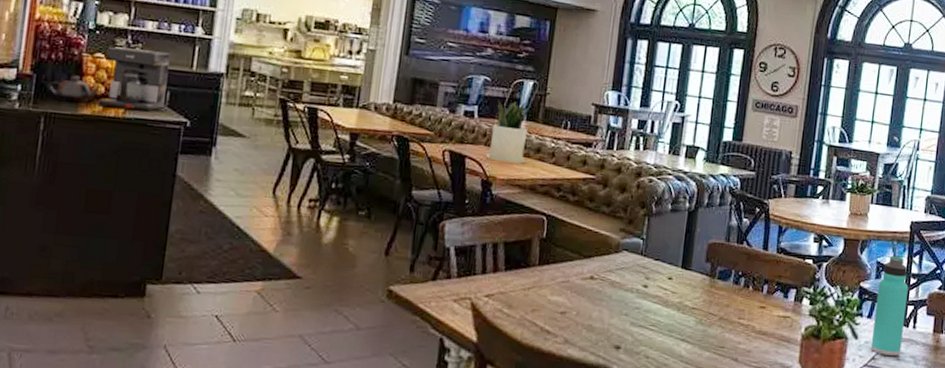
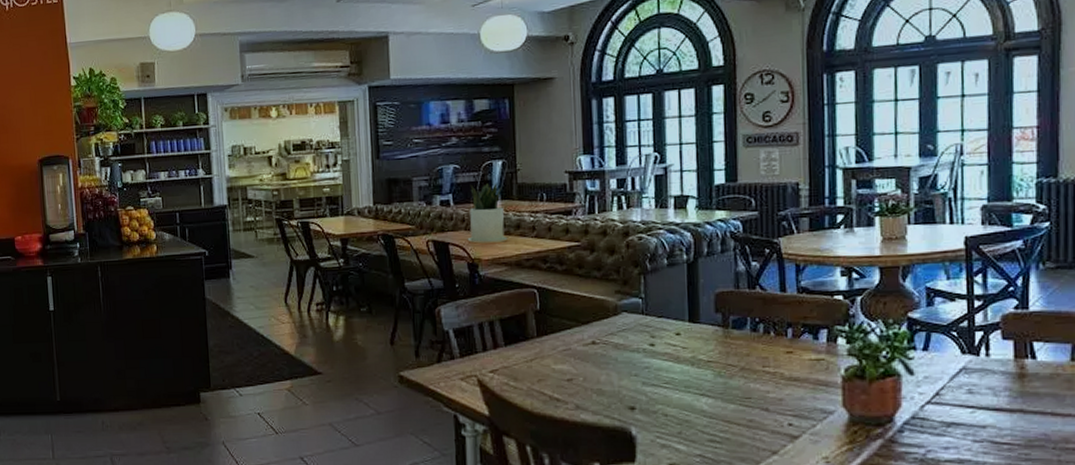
teapot: present [48,75,102,104] -> none [98,228,137,251]
coffee maker: present [98,46,171,113] -> none [134,196,187,251]
thermos bottle: present [870,255,909,356] -> none [931,277,974,389]

